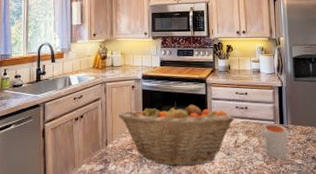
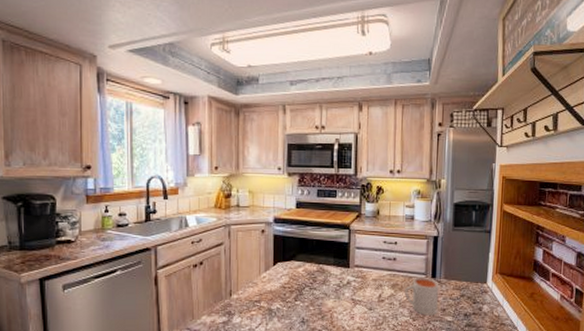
fruit basket: present [119,101,235,167] -> none [245,249,381,321]

